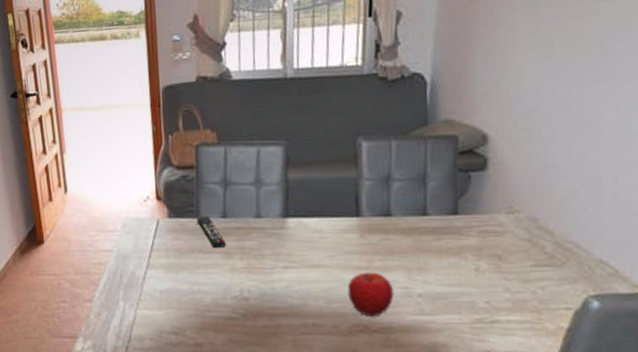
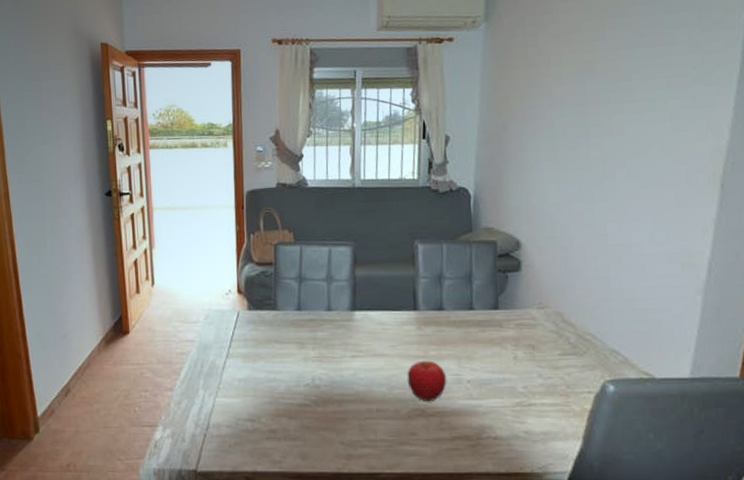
remote control: present [196,216,226,249] -> none [274,309,300,339]

